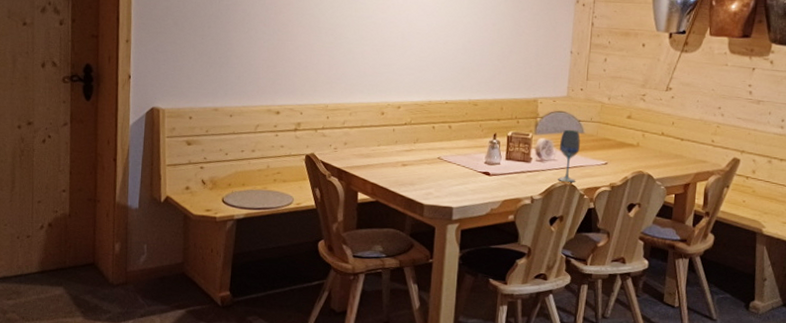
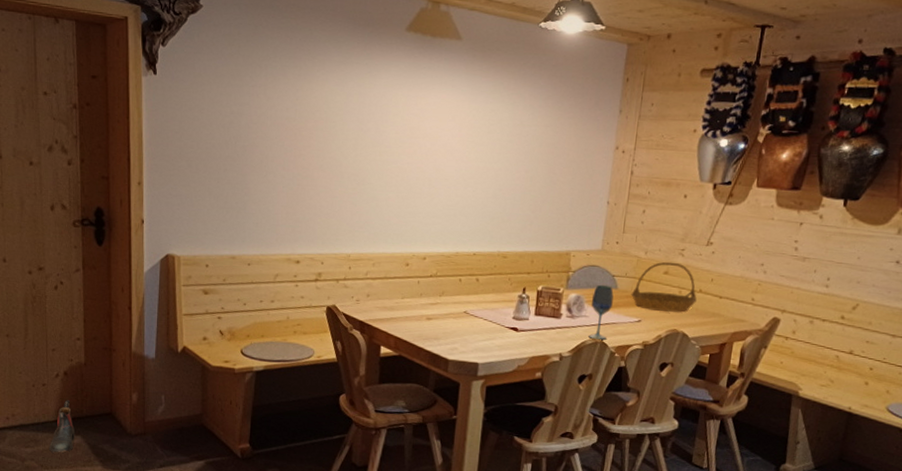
boot: none [30,251,58,305] -> present [48,400,76,453]
basket: none [597,106,660,155] -> present [631,261,697,312]

